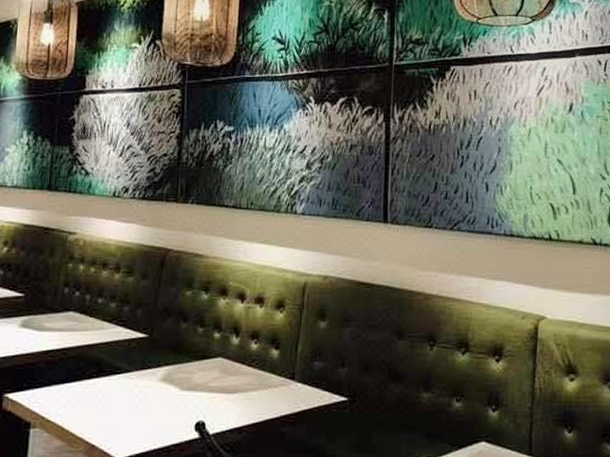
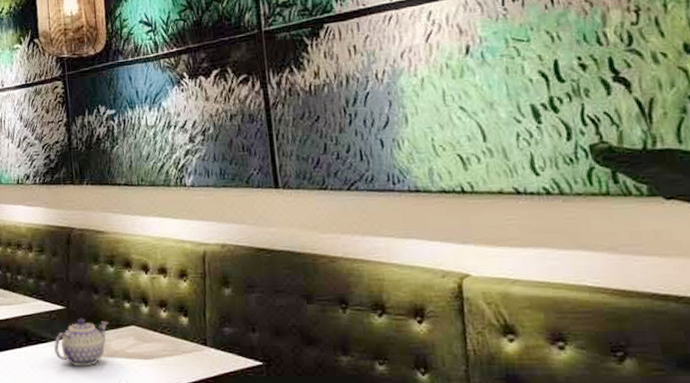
teapot: none [129,348,194,401] -> present [54,318,109,367]

